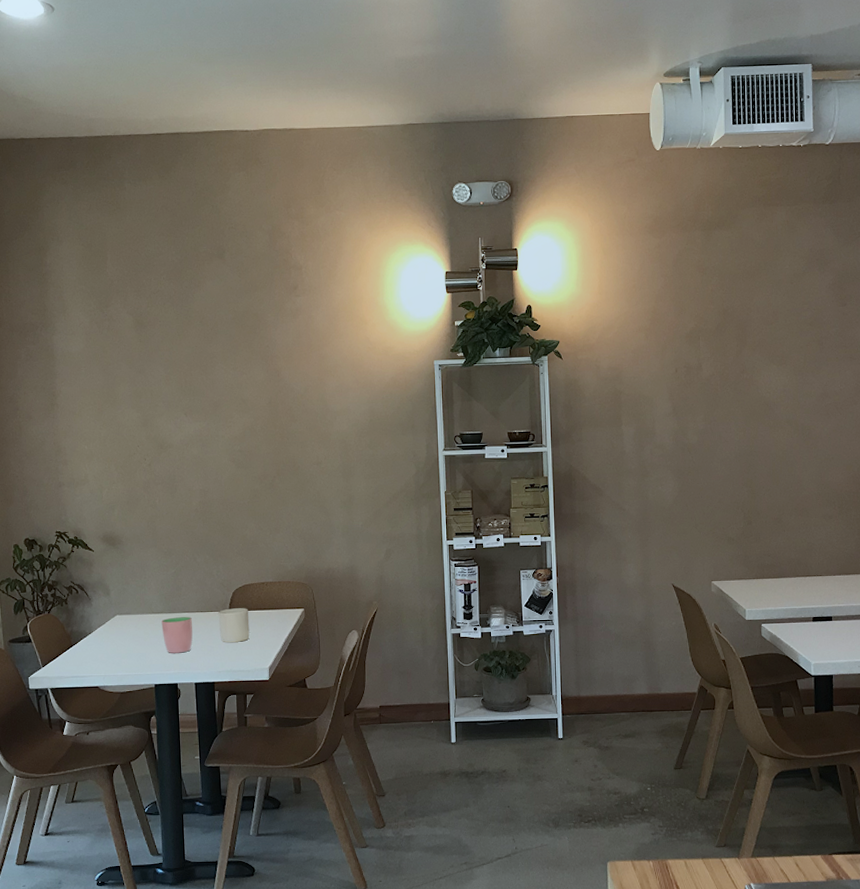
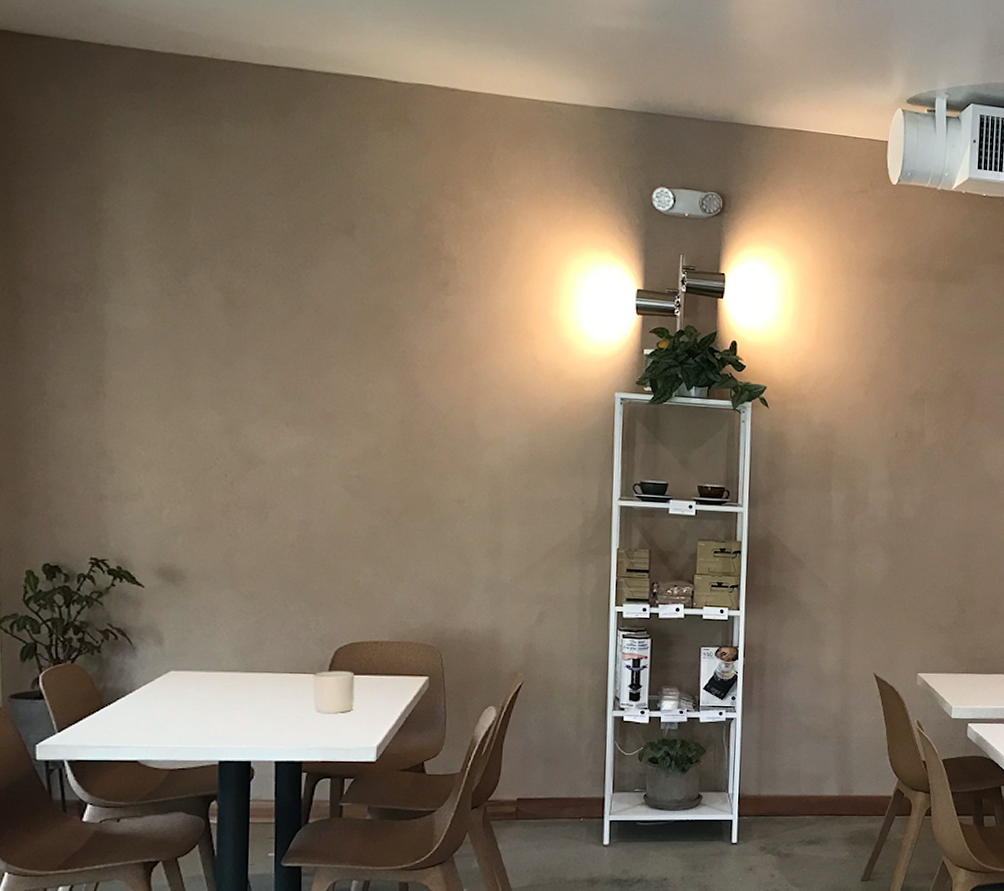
cup: present [161,617,193,653] -> none [233,678,277,723]

